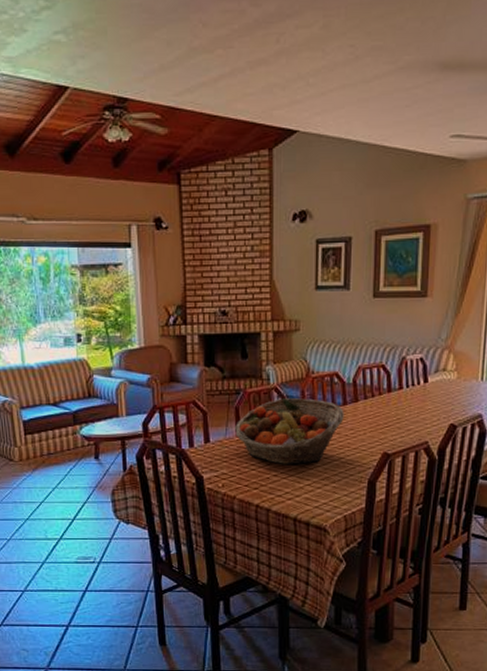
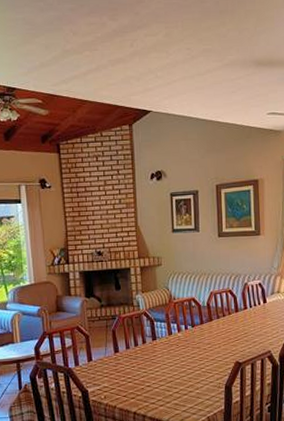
fruit basket: present [235,398,344,464] -> none [113,320,202,376]

